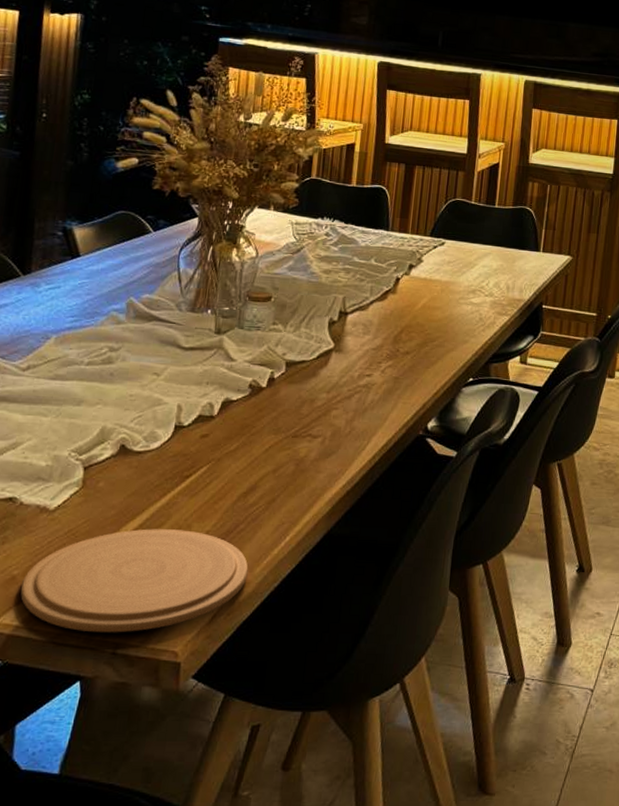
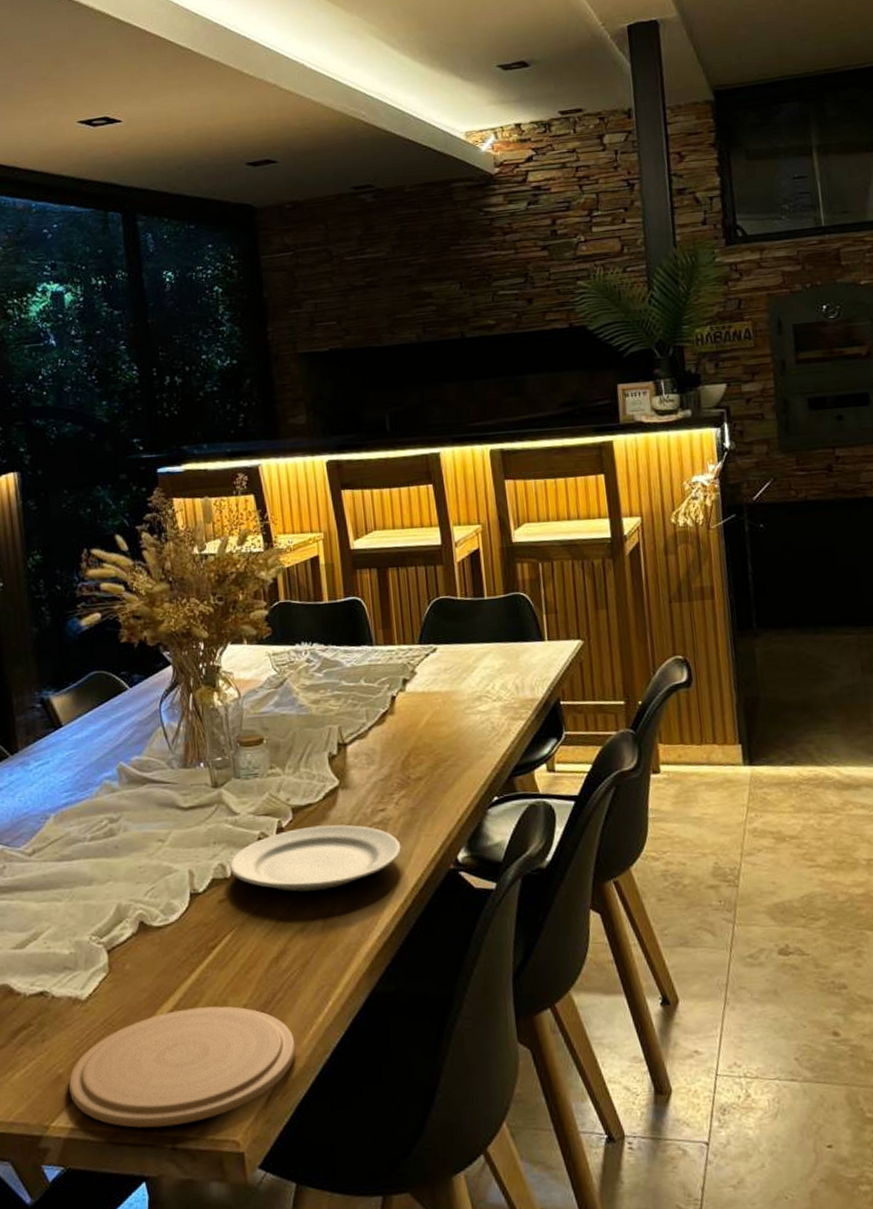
plate: none [217,380,380,438] -> present [229,824,401,892]

